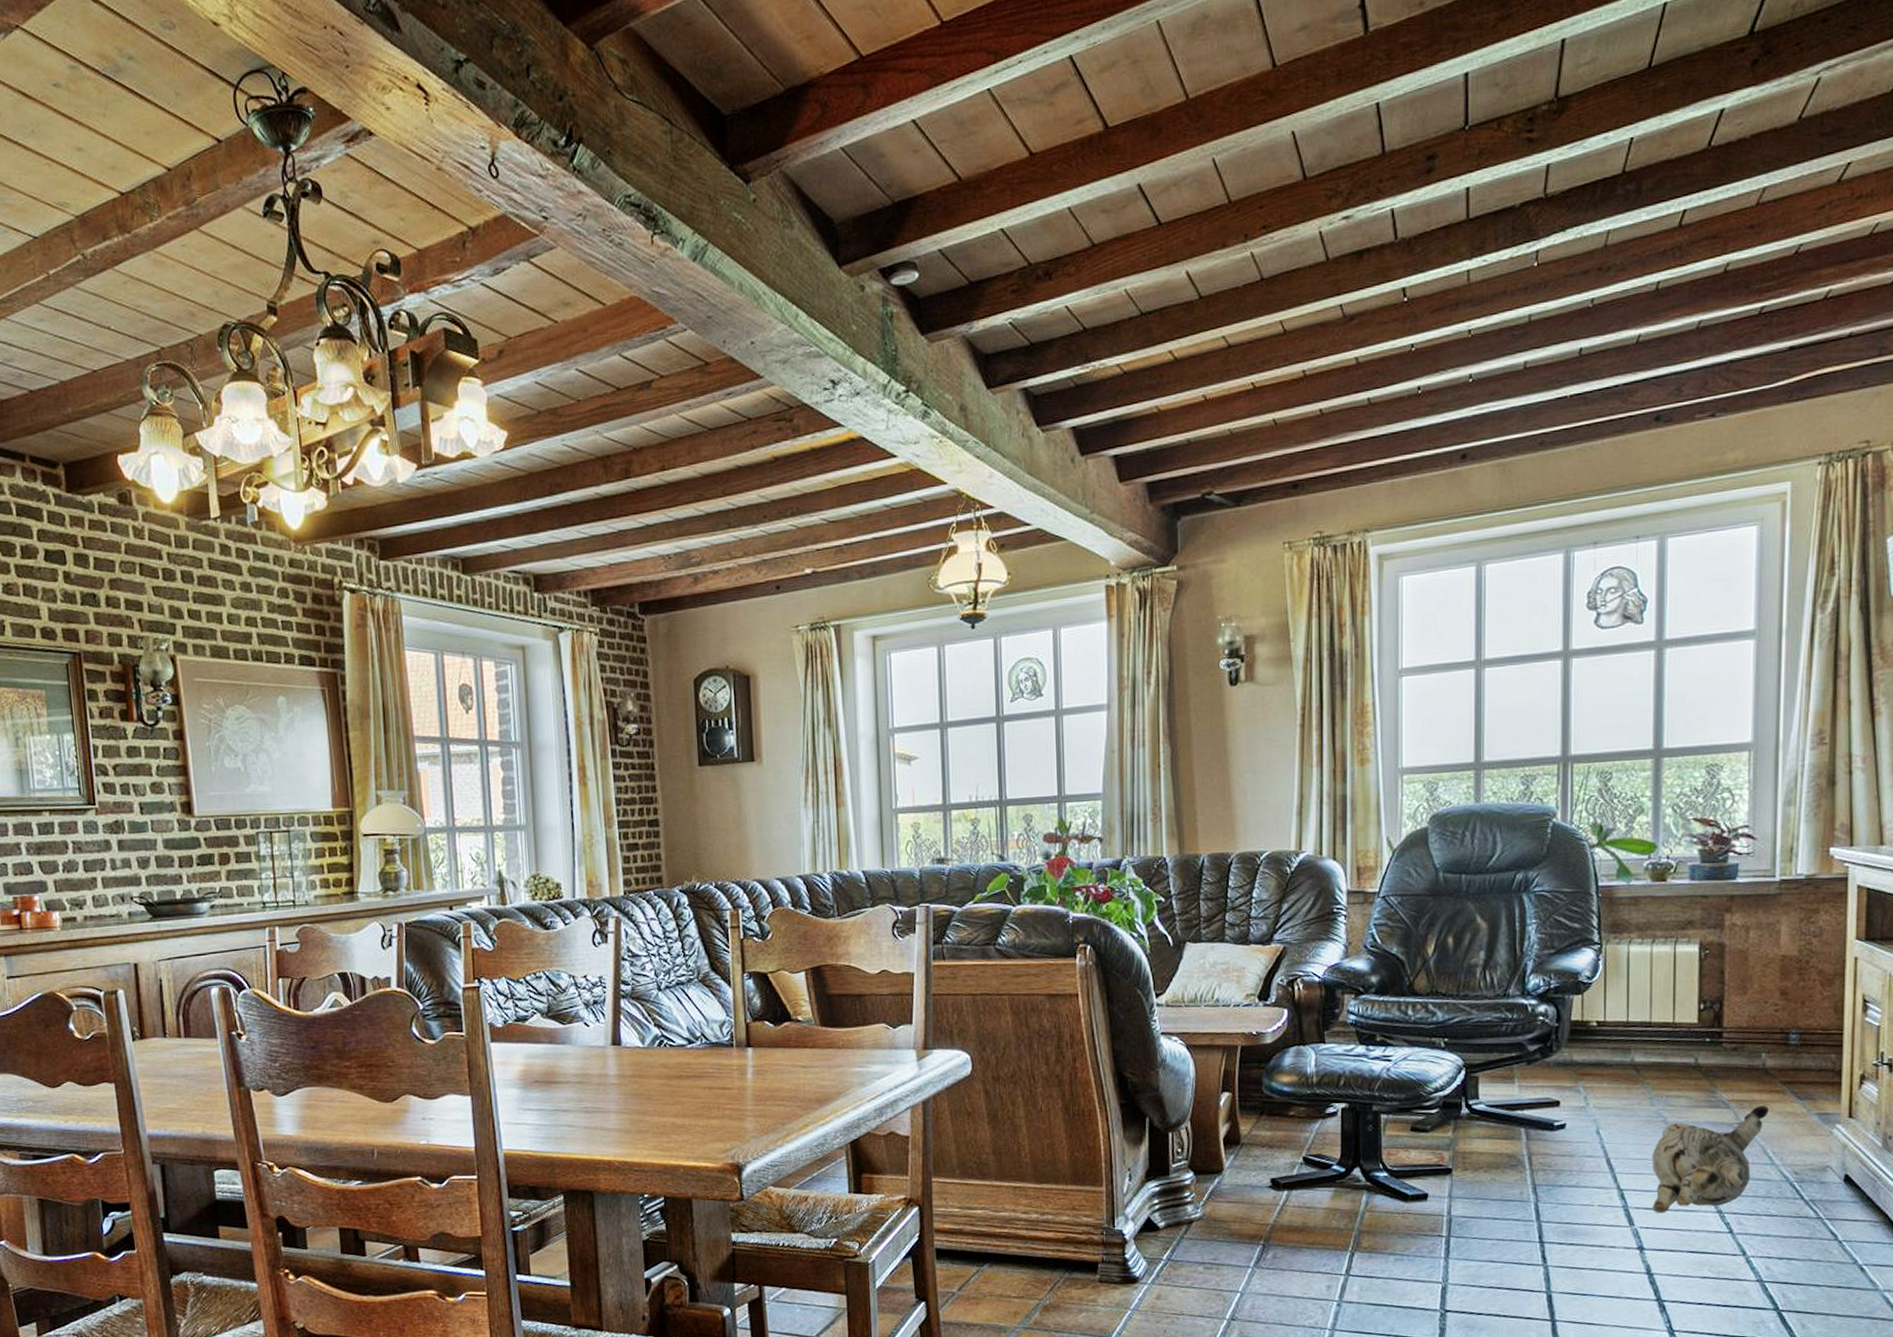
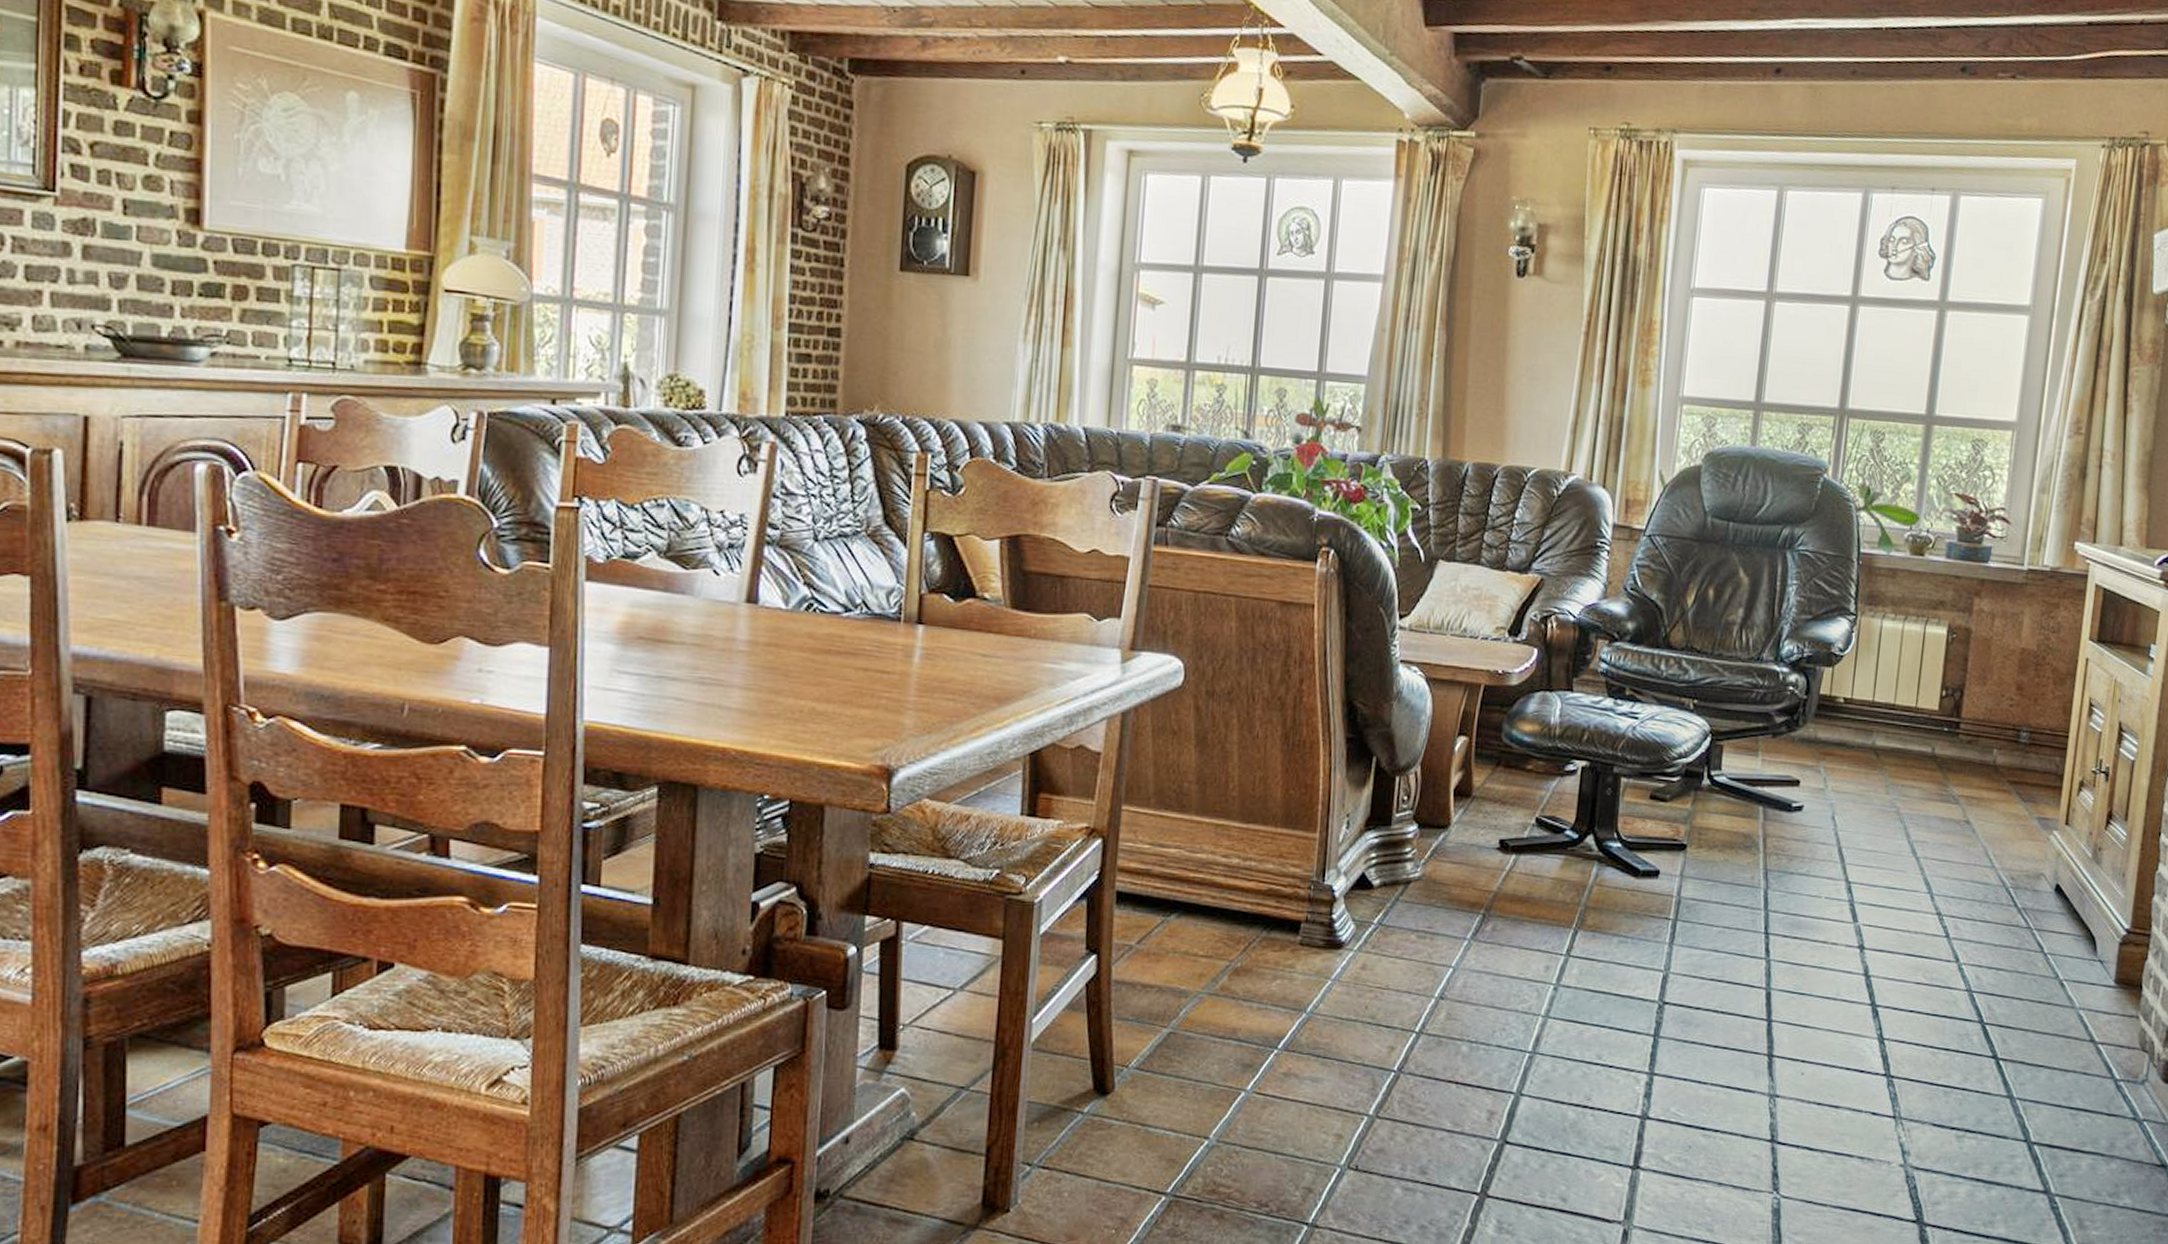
cat: present [1652,1105,1769,1214] -> none [1876,804,1994,911]

